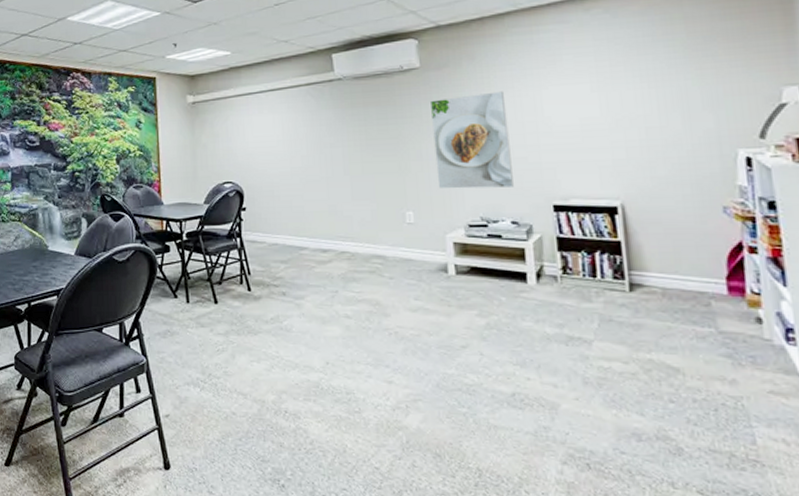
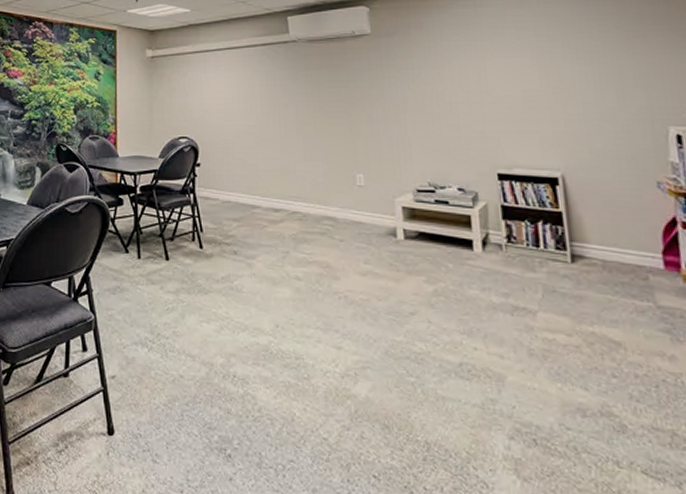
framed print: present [429,91,514,189] -> none [379,60,460,154]

